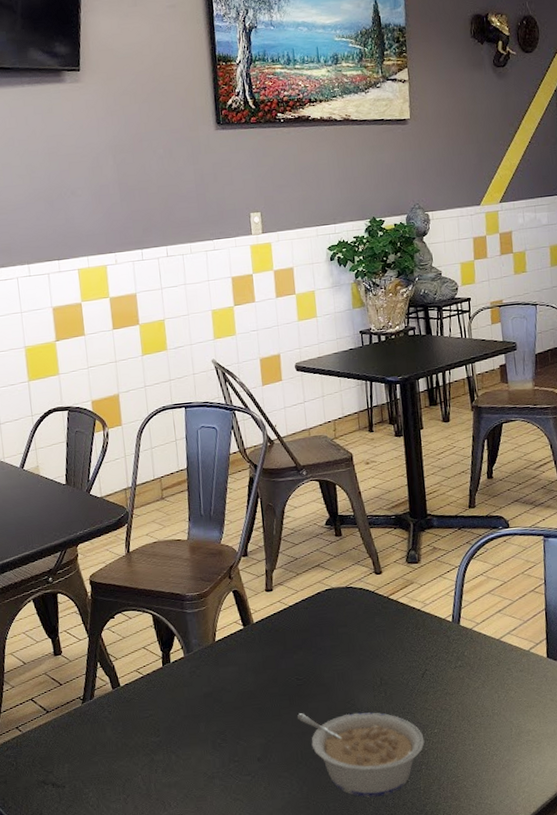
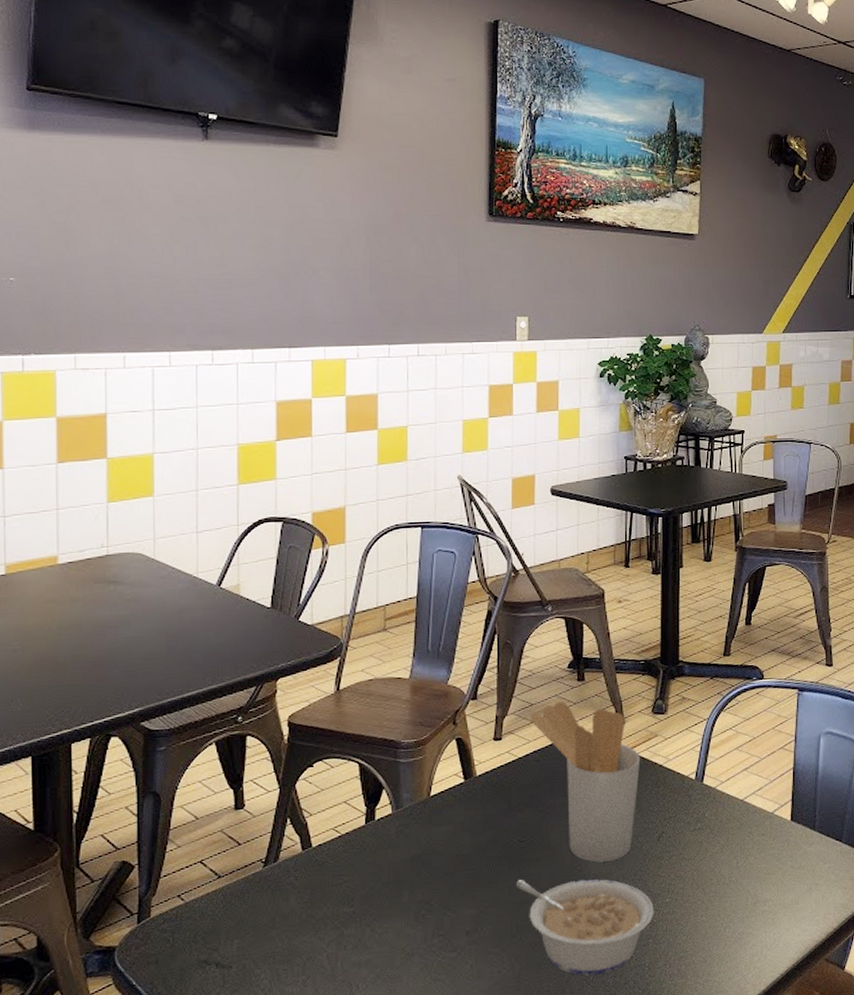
utensil holder: none [296,555,400,698] -> present [530,702,641,863]

